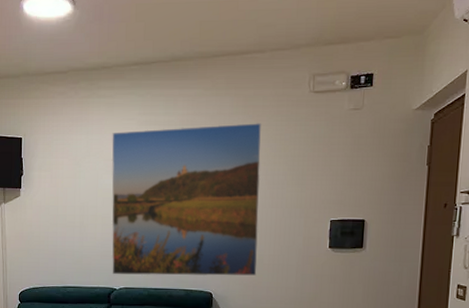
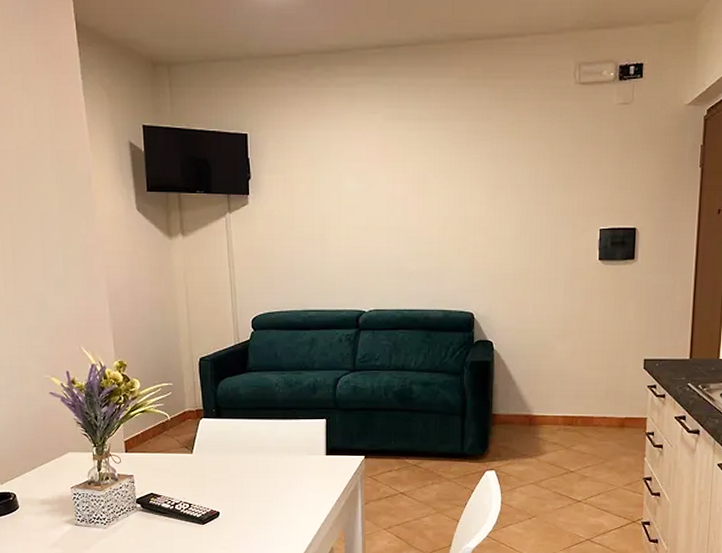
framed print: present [111,123,261,276] -> none [354,118,524,296]

